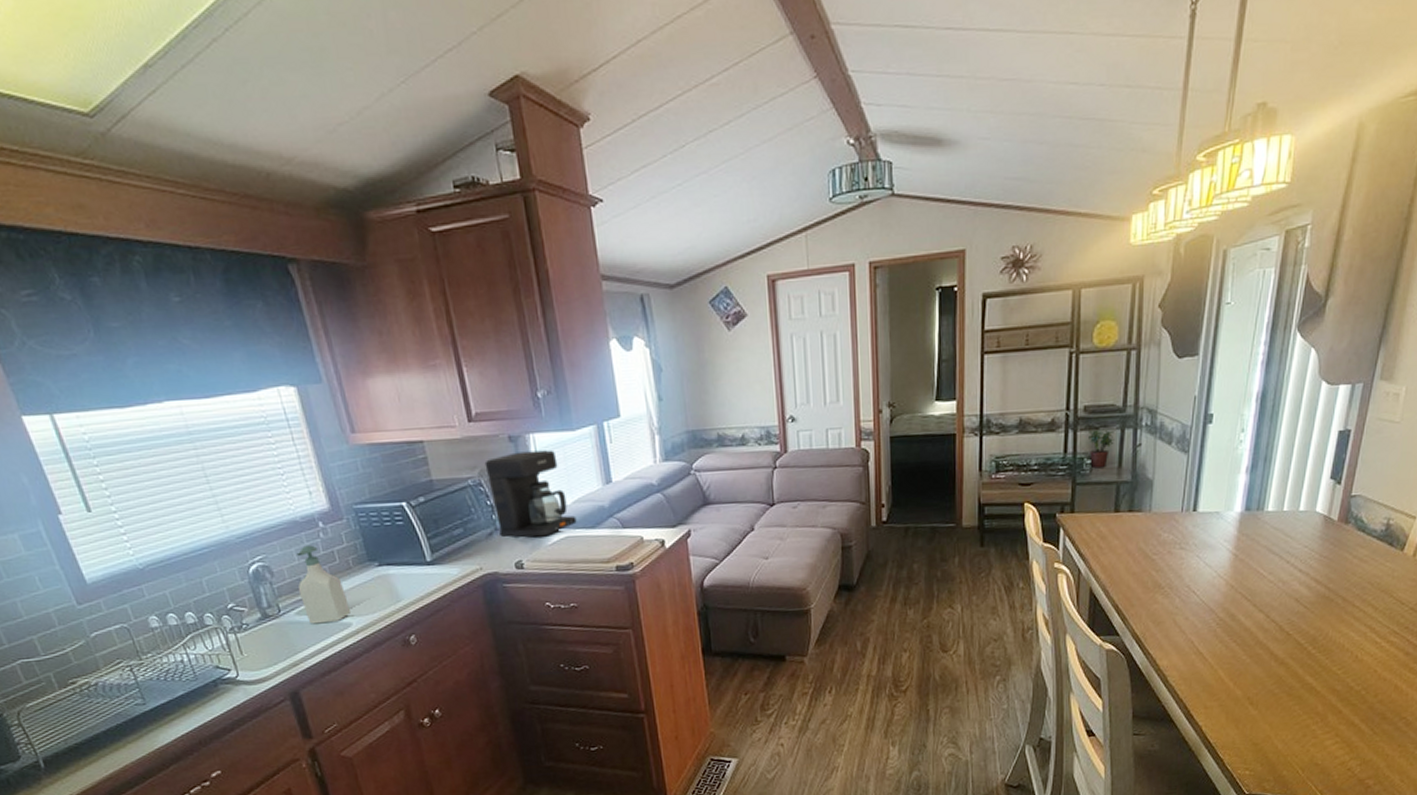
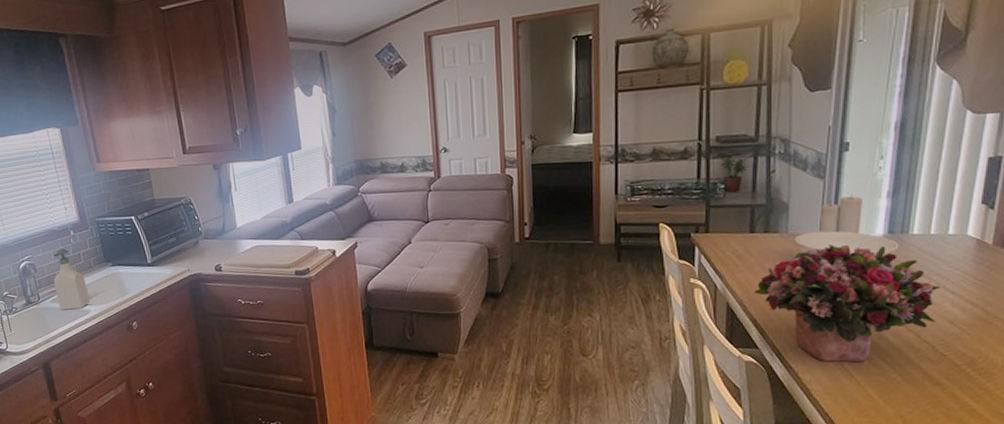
coffee maker: present [484,450,577,538] -> none [194,176,265,246]
decorative vase: none [1021,281,1059,329] -> present [652,28,689,70]
bouquet: none [1116,522,1290,647] -> present [754,244,941,363]
bowl: none [1157,508,1255,535] -> present [795,230,899,256]
candle: none [1182,469,1223,512] -> present [819,194,862,234]

